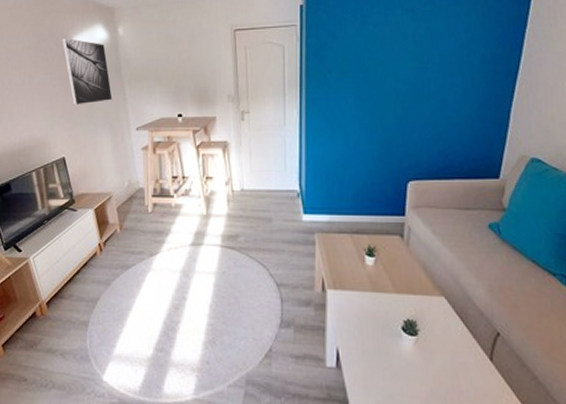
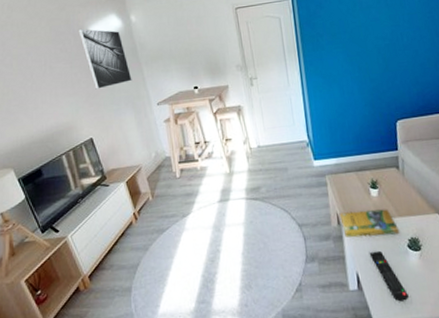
booklet: none [325,278,395,312] -> present [339,209,400,238]
remote control: none [356,328,395,390] -> present [370,250,409,302]

